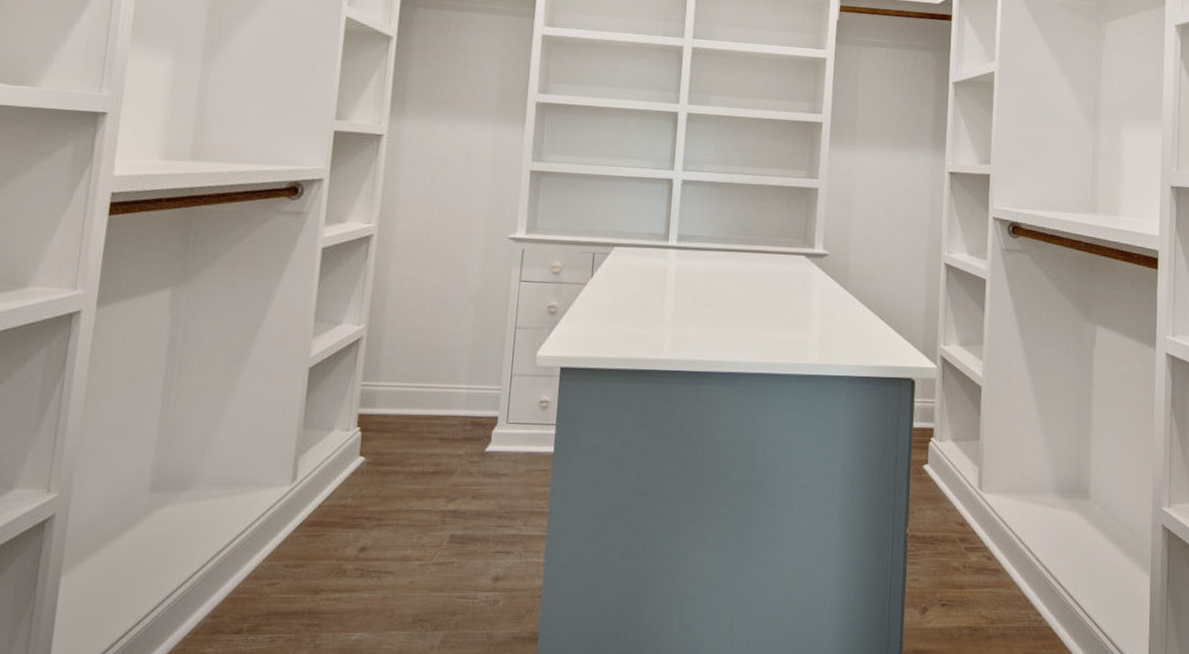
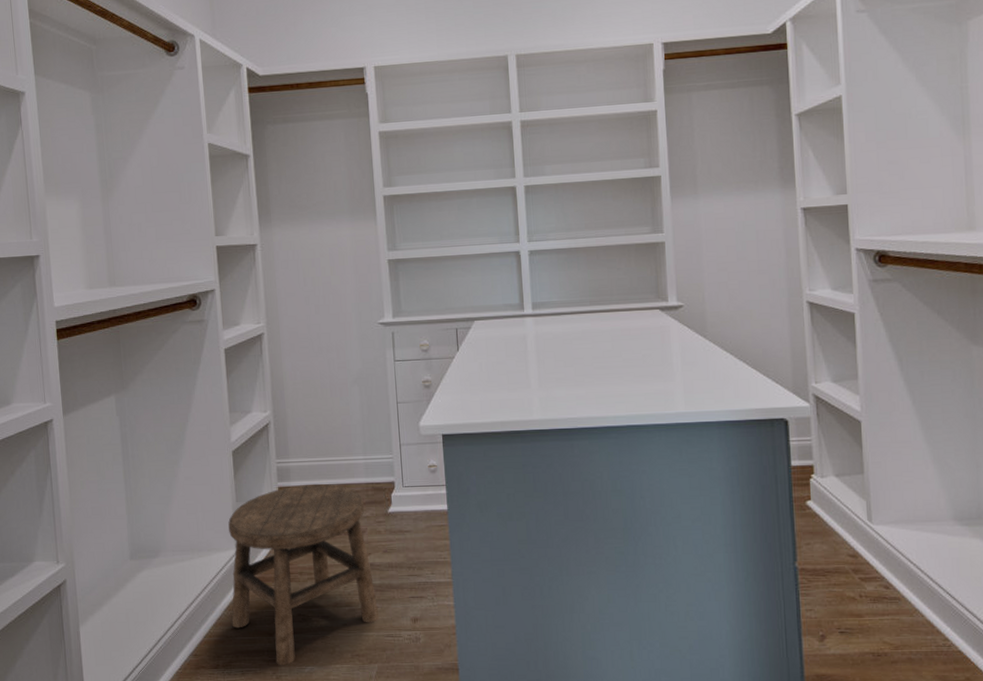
stool: none [269,412,459,632] -> present [228,483,380,666]

